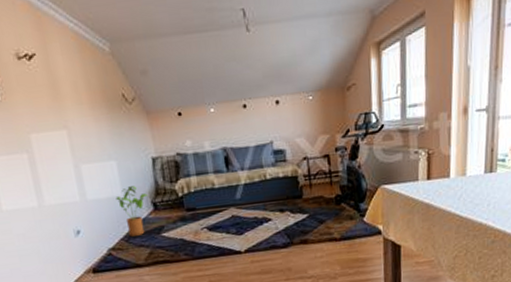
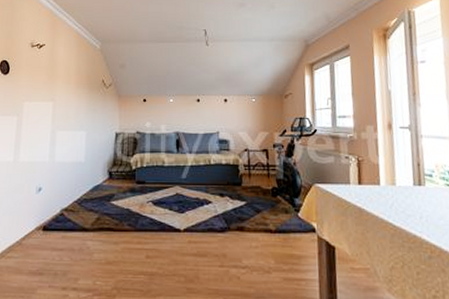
house plant: present [115,186,149,237] -> none [78,155,107,200]

